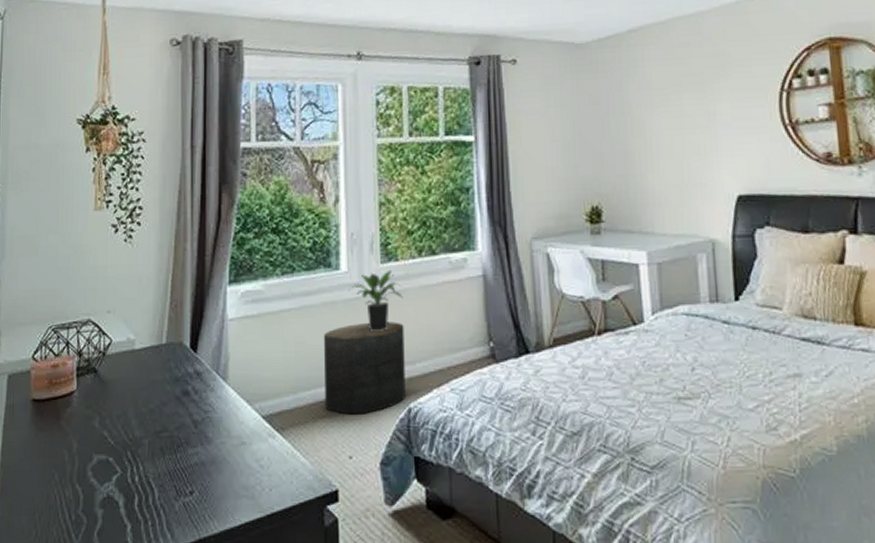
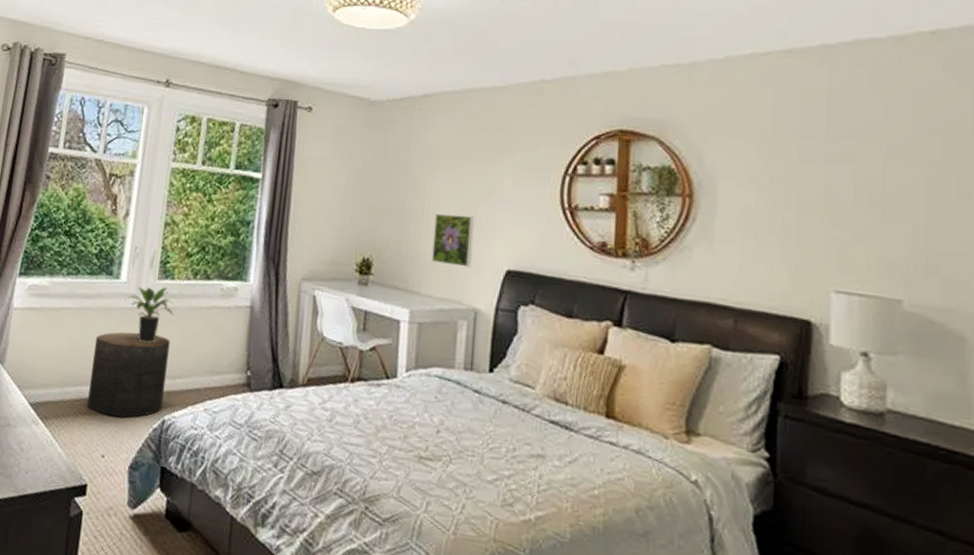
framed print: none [659,147,702,200] -> present [431,213,475,268]

